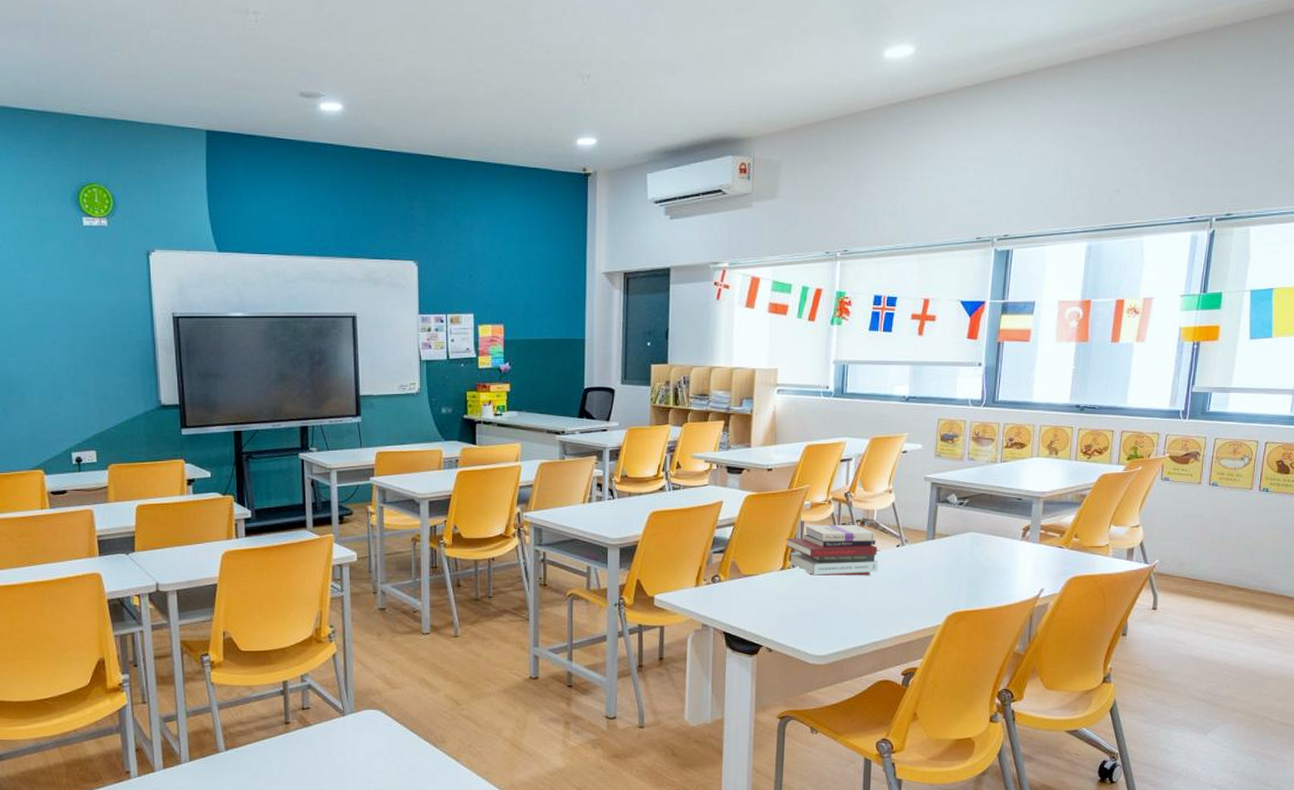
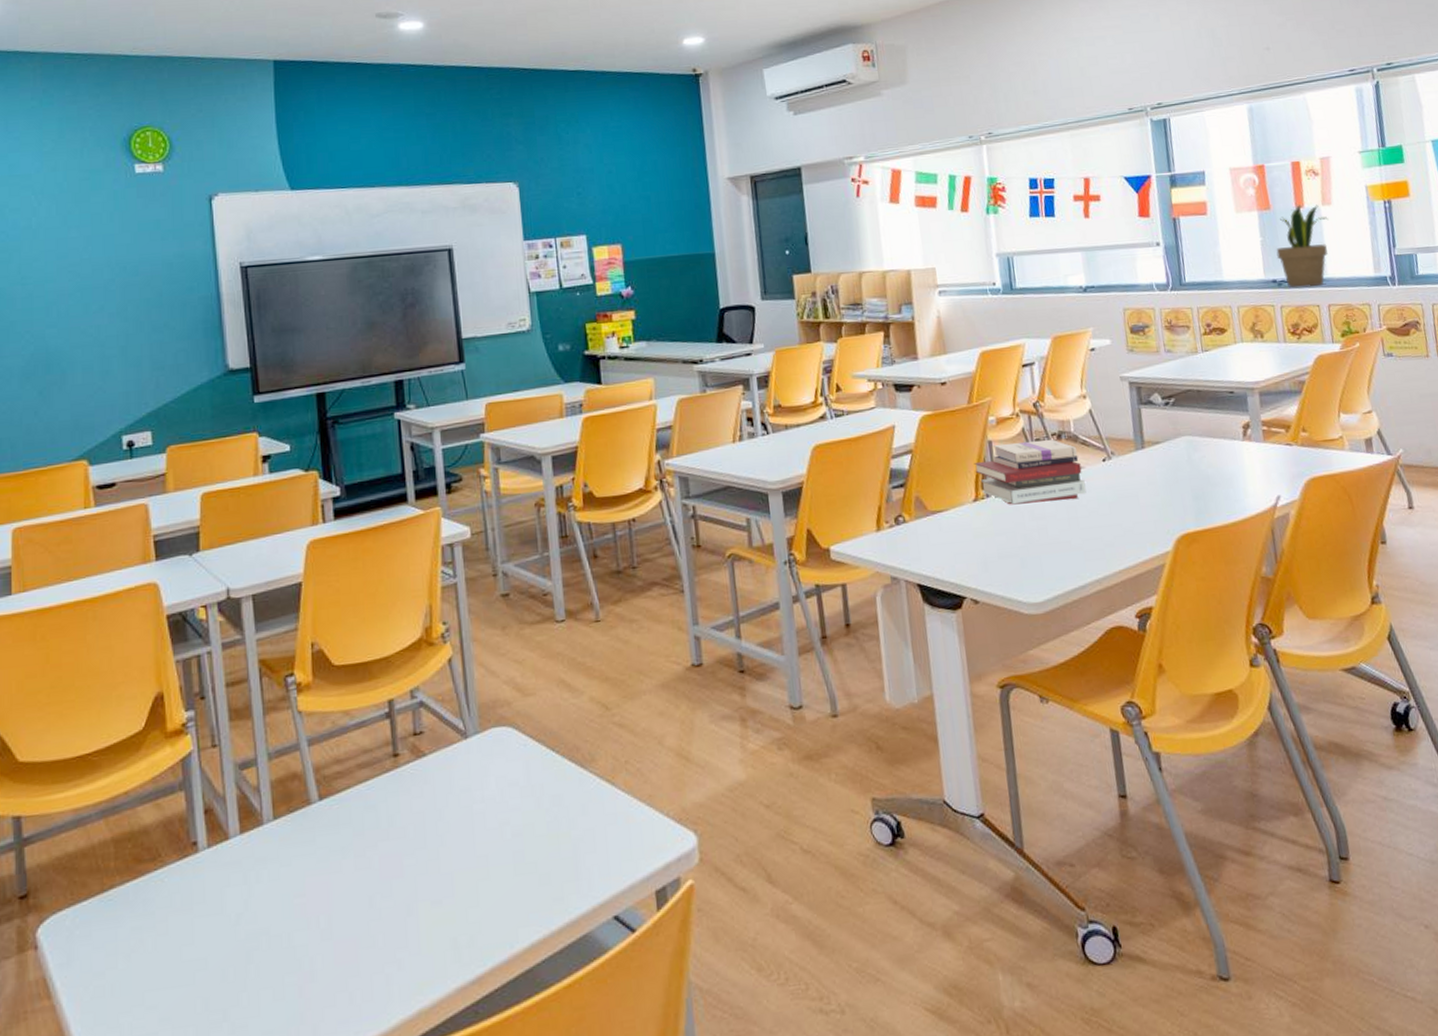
potted plant: none [1085,340,1139,414] -> present [1276,205,1329,289]

